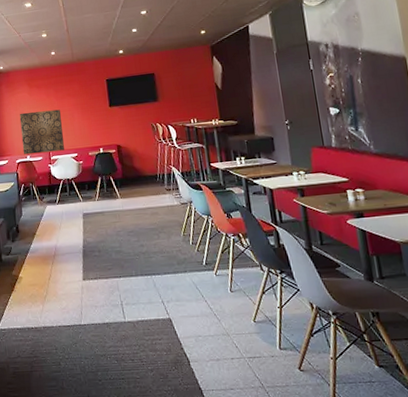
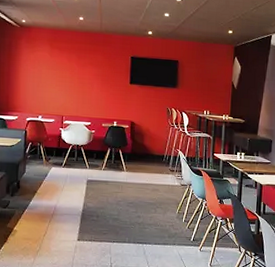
wall art: present [19,109,64,155] -> none [35,72,81,117]

